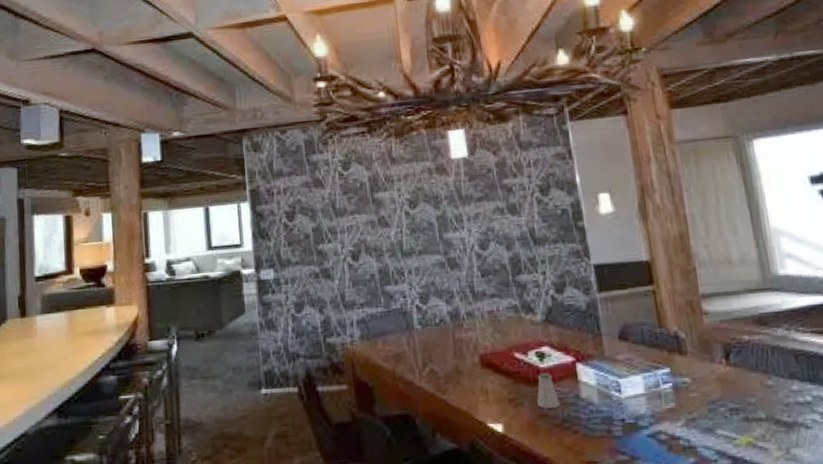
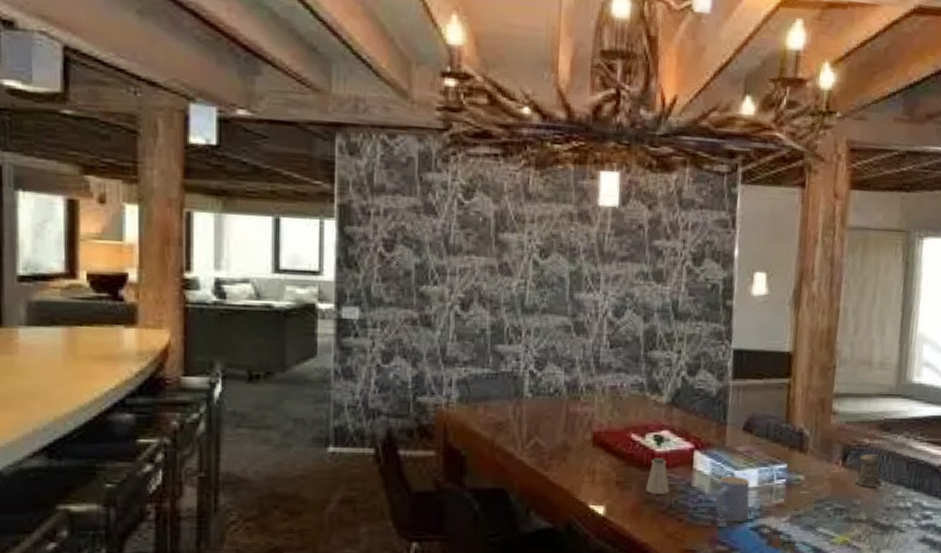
mug: none [606,384,643,430] -> present [715,476,750,521]
pepper shaker: none [730,349,773,384] -> present [847,453,882,487]

